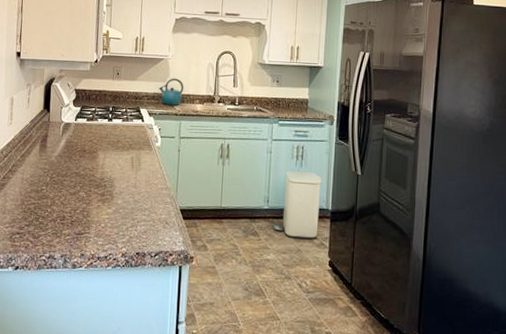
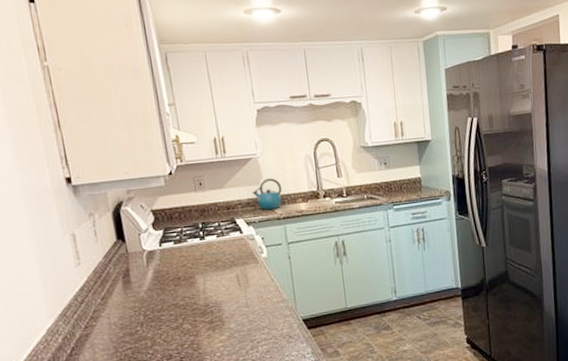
pedal bin: present [273,170,322,240] -> none [404,253,452,325]

